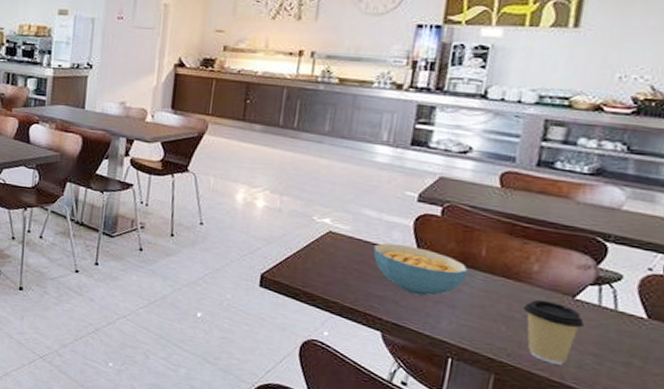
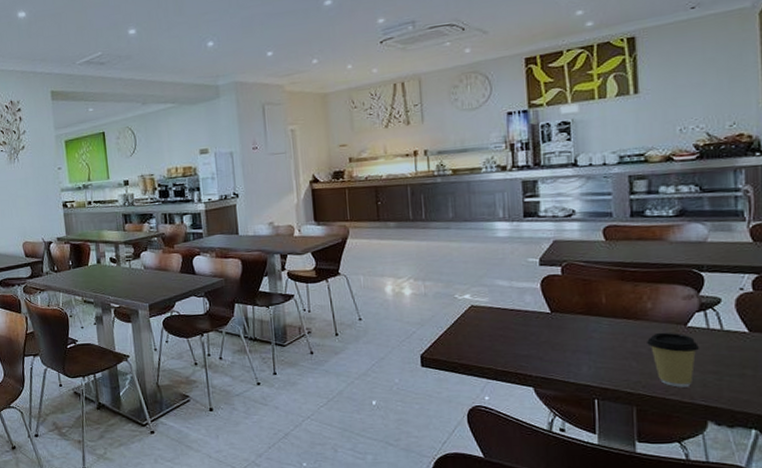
cereal bowl: present [373,243,468,296] -> none [511,305,594,349]

